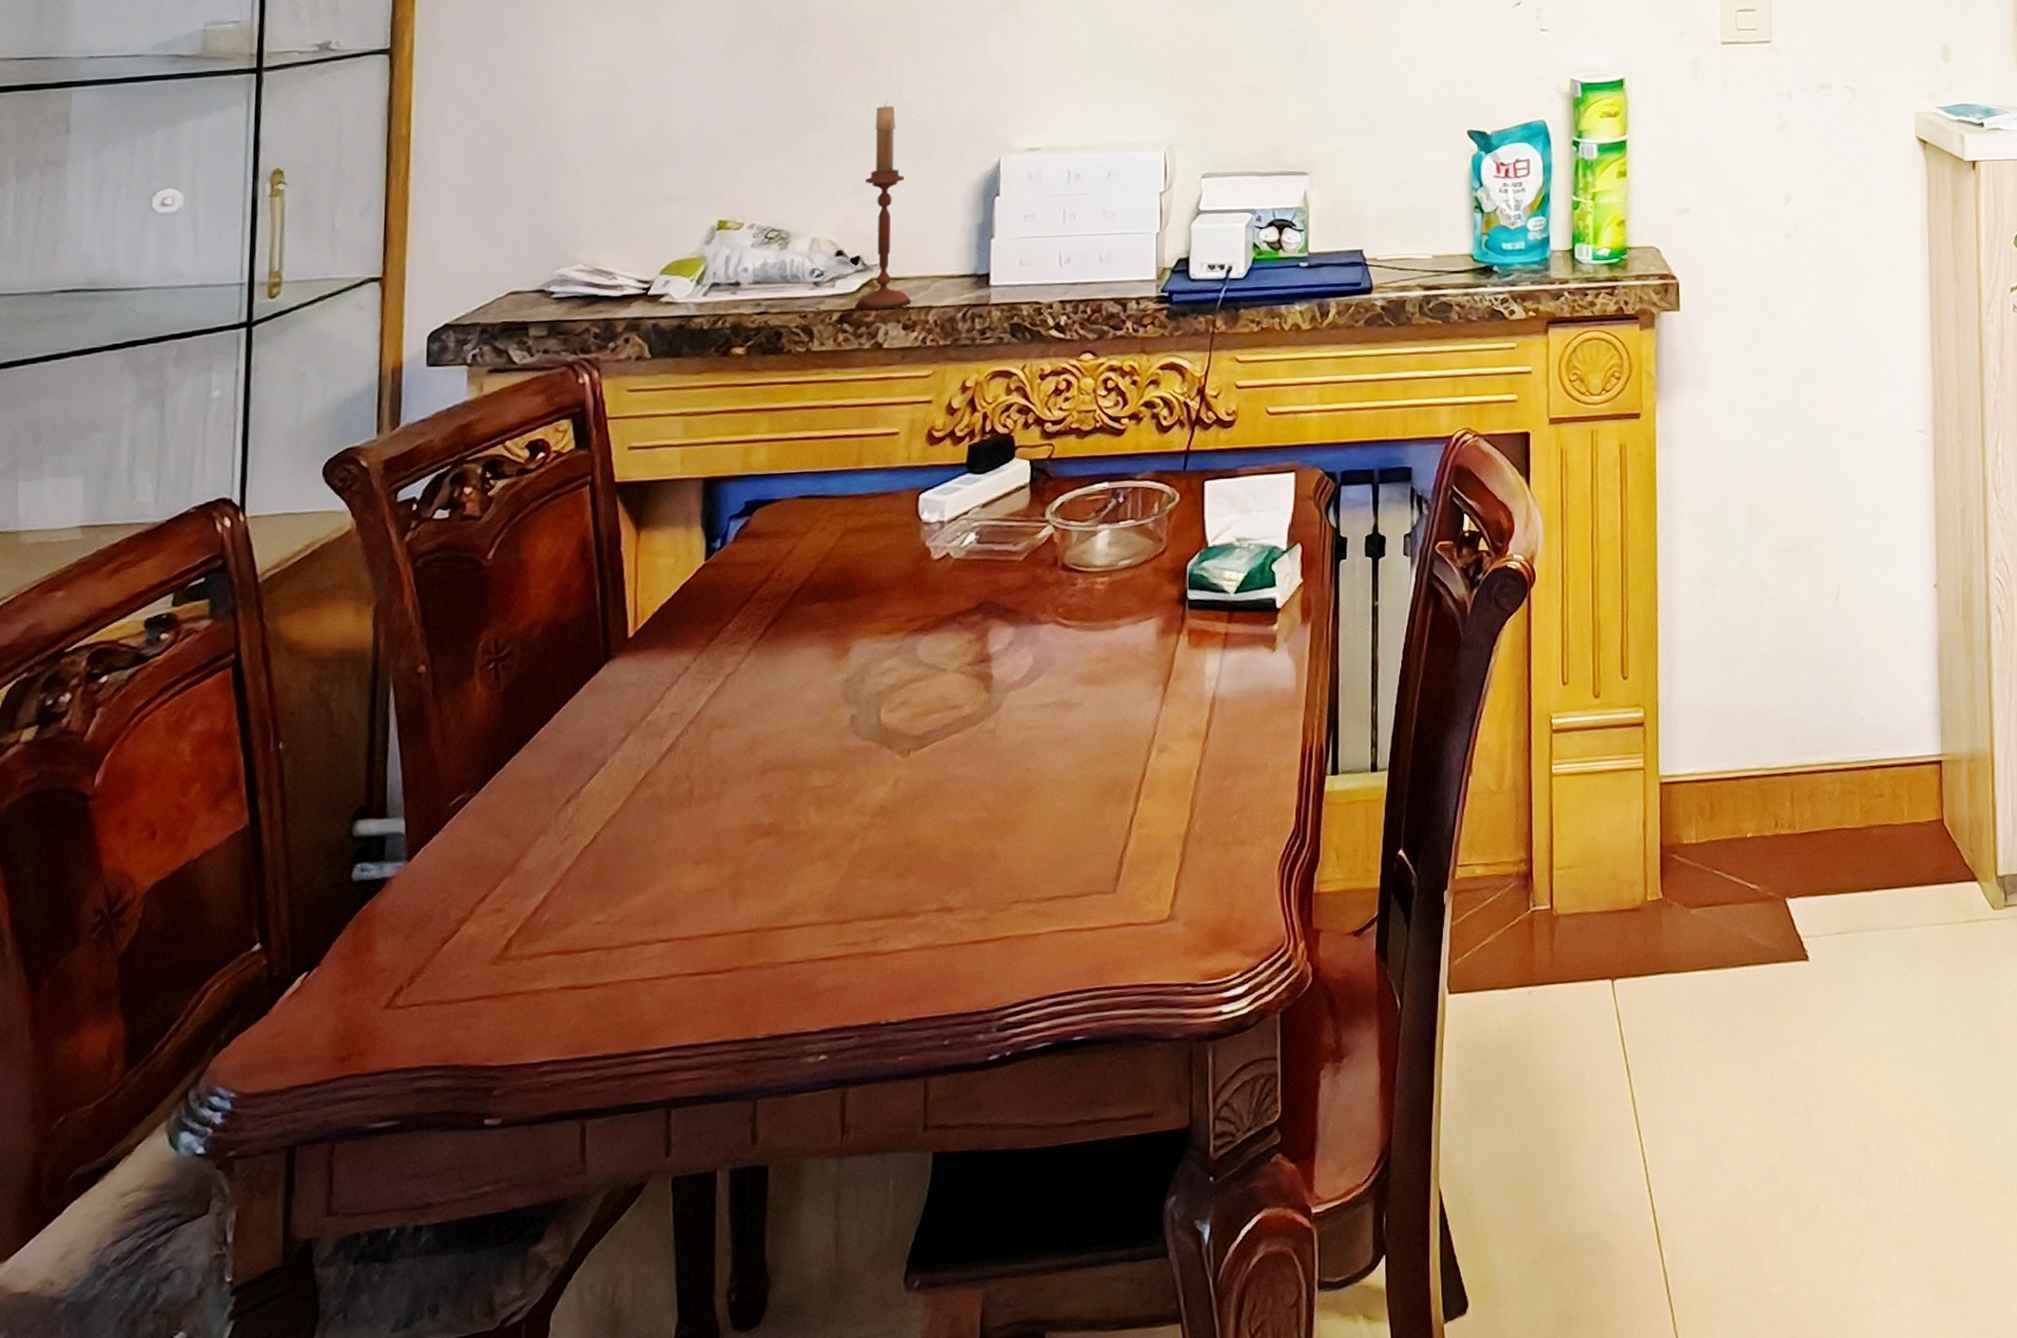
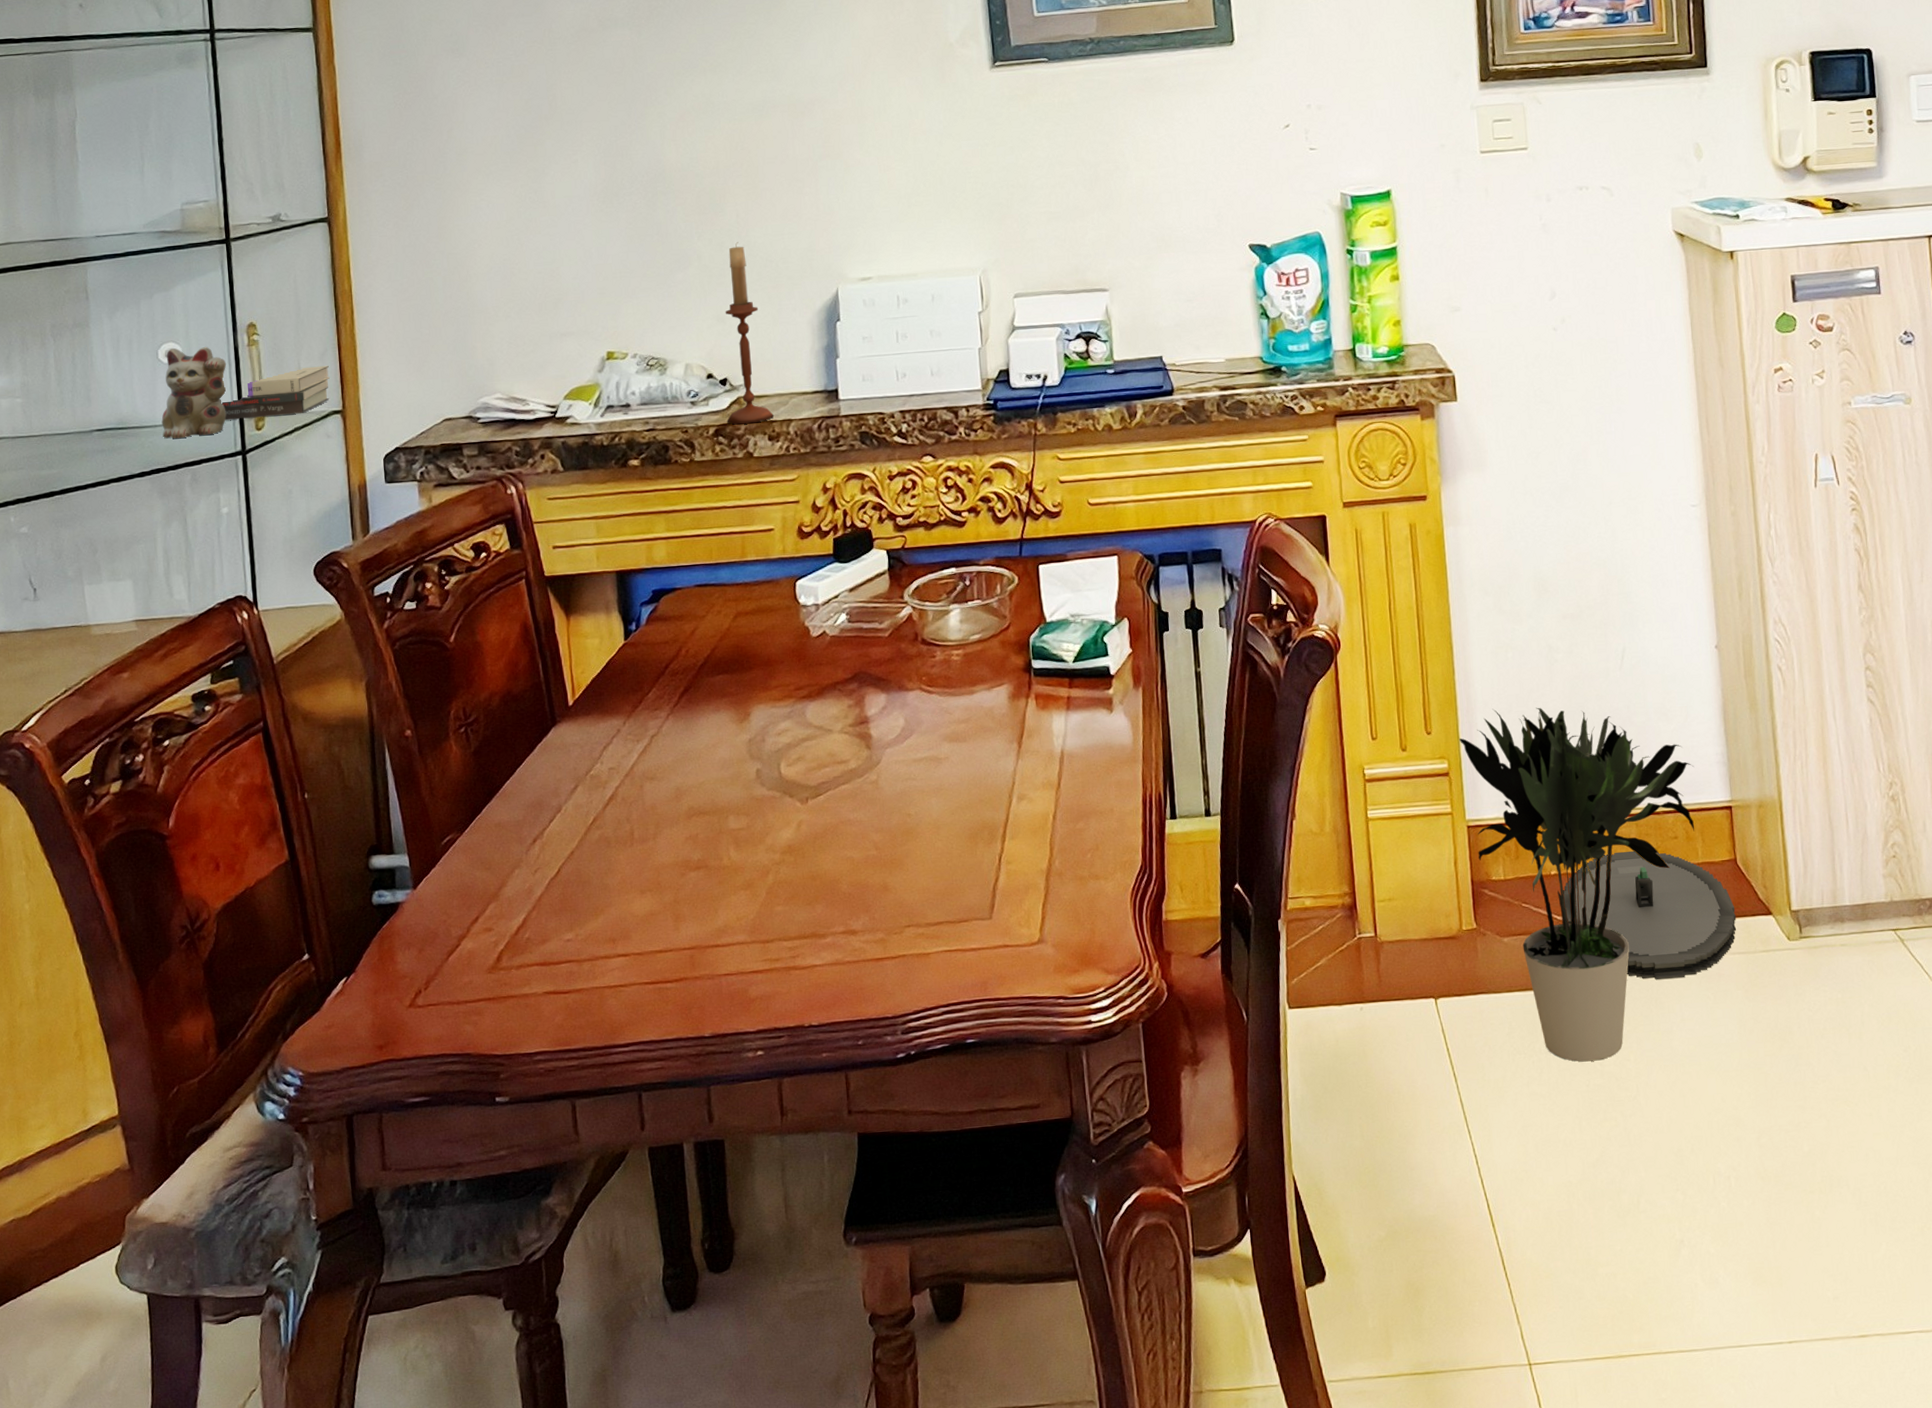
decorative figurine: none [146,195,240,306] -> present [161,346,227,439]
books: none [226,223,371,285] -> present [220,365,330,420]
potted plant: none [1657,650,1905,1050] -> present [1458,707,1695,1062]
robot vacuum: none [1758,810,1940,955] -> present [1563,850,1737,980]

